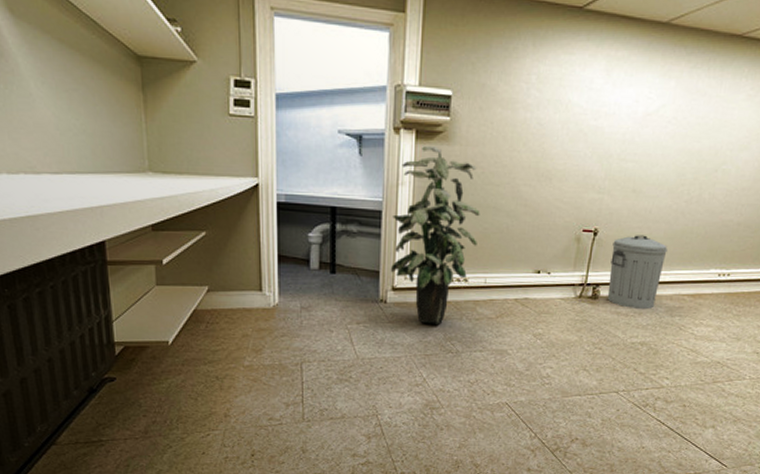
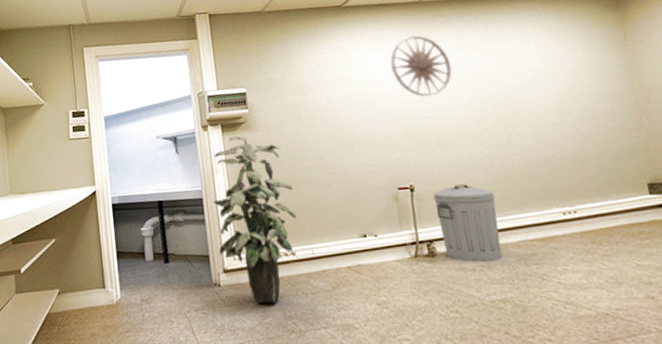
wall art: none [613,64,675,139] -> present [390,35,452,98]

